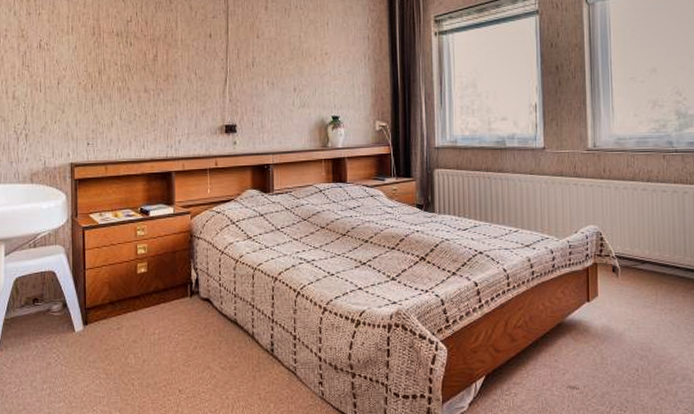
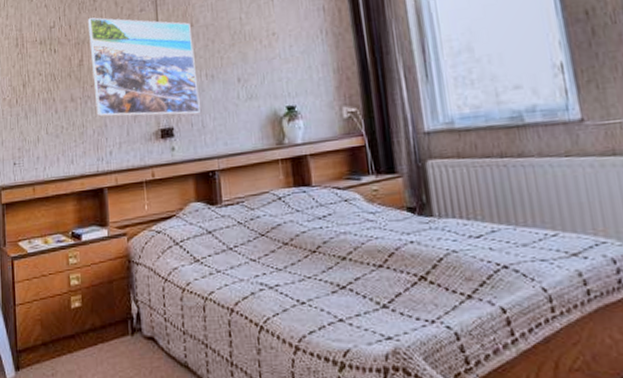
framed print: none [163,17,260,115] -> present [87,17,200,117]

